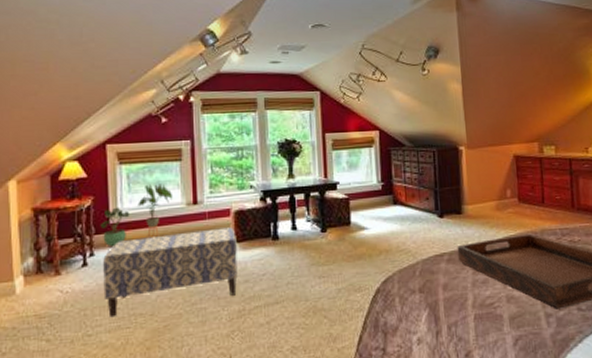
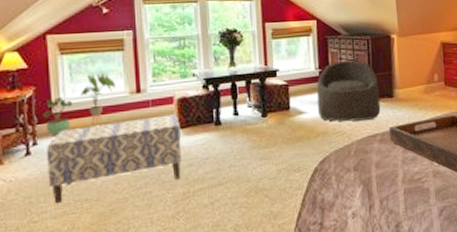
armchair: none [379,173,448,239] -> present [316,60,381,122]

